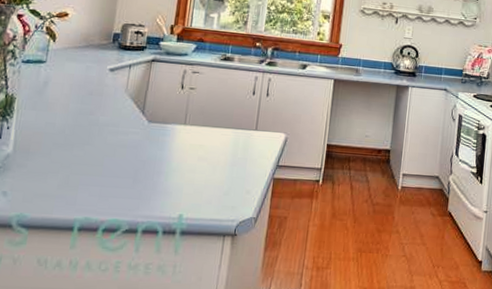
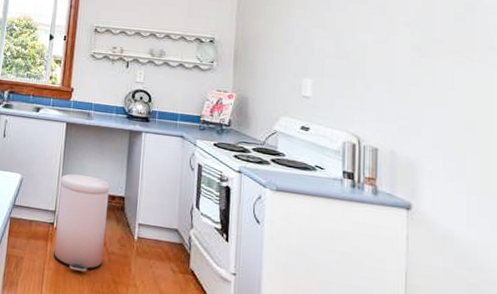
pedal bin: none [319,130,376,225] -> present [54,173,110,272]

